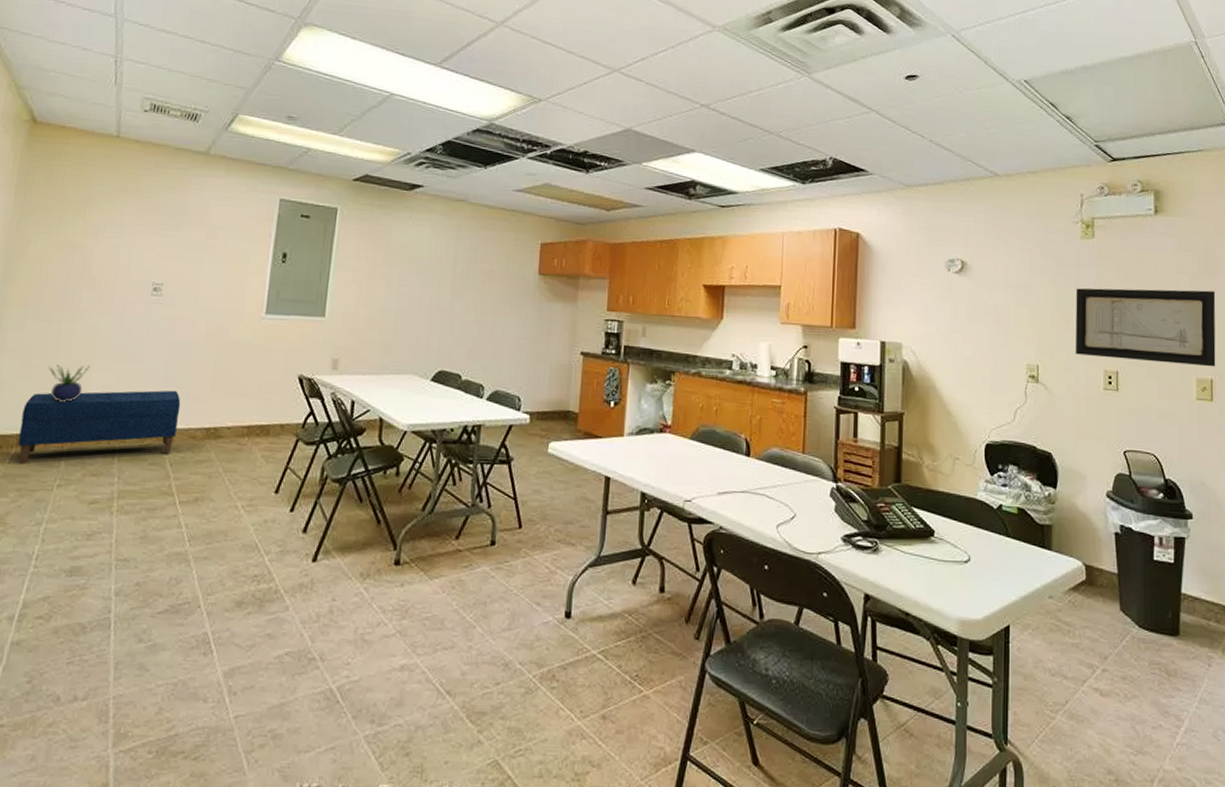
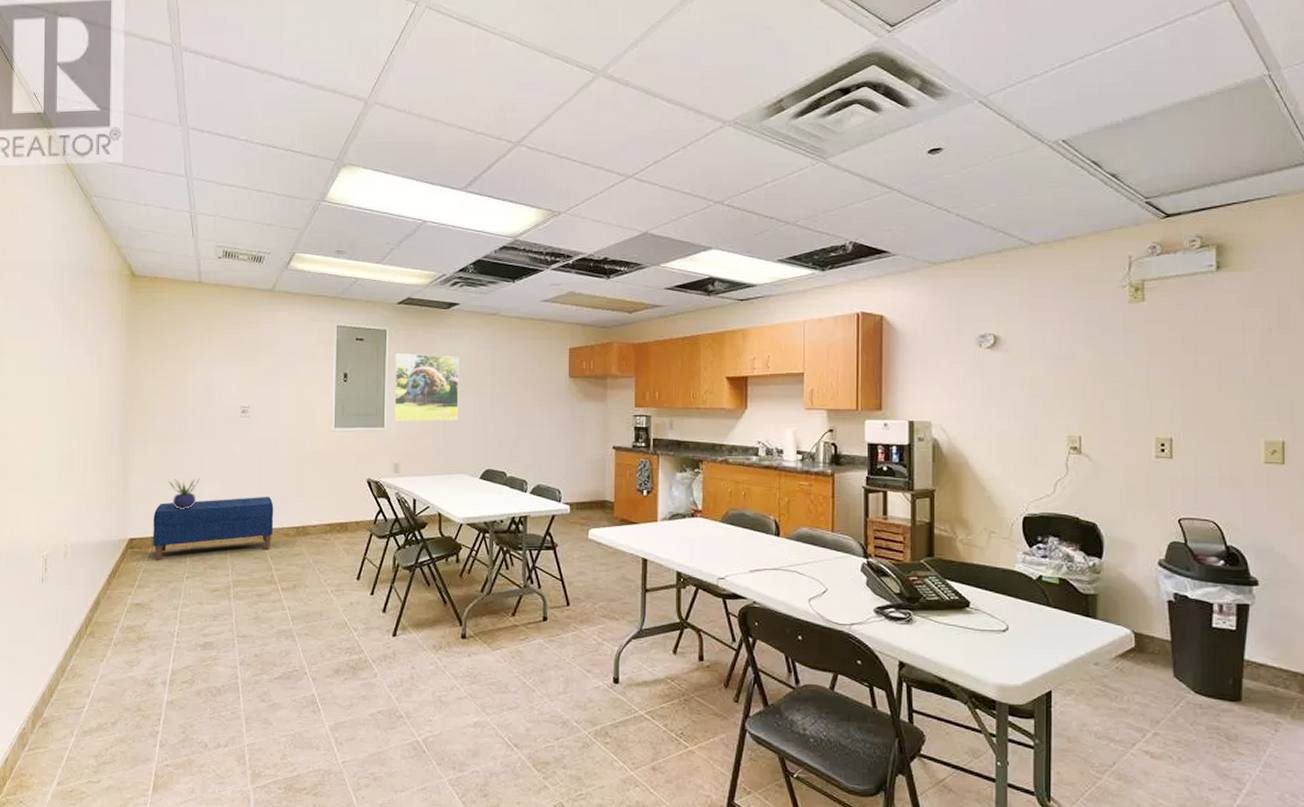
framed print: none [336,235,418,314] -> present [393,353,459,421]
wall art: present [1076,288,1216,367] -> none [1123,348,1290,429]

